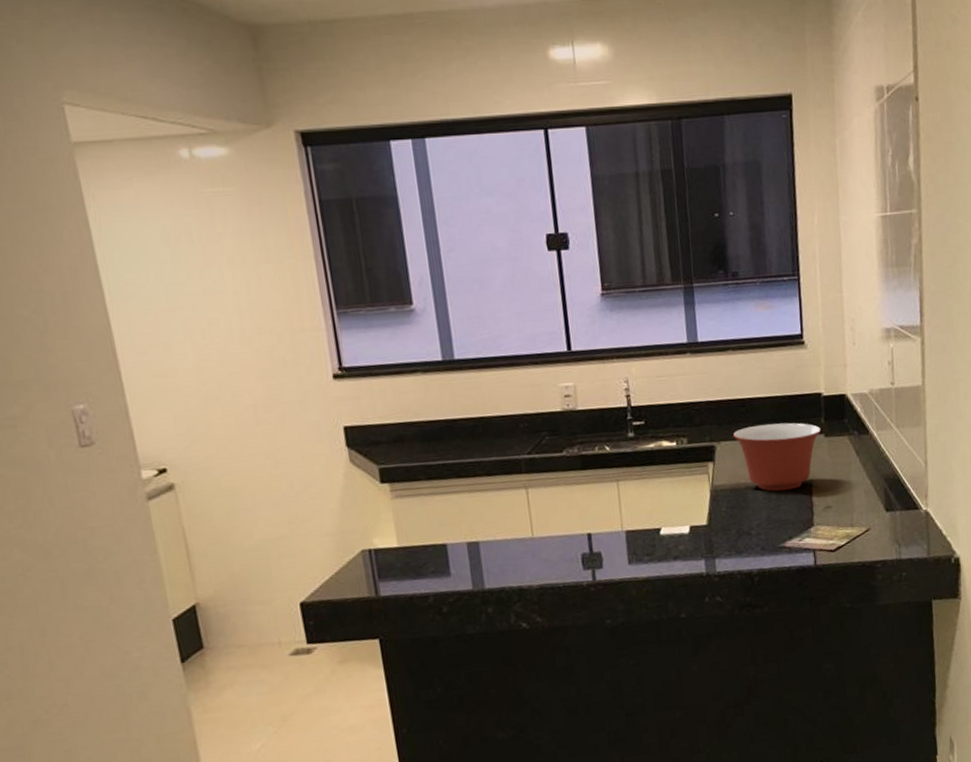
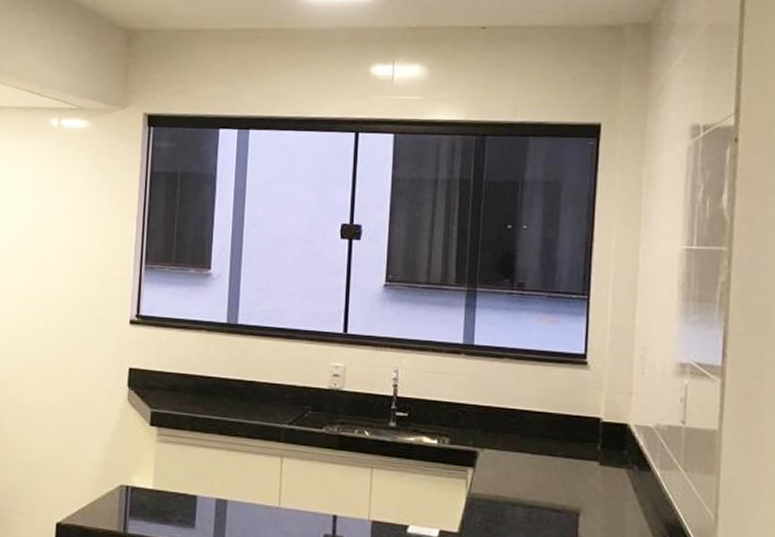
mixing bowl: present [733,422,822,491] -> none [499,439,597,515]

